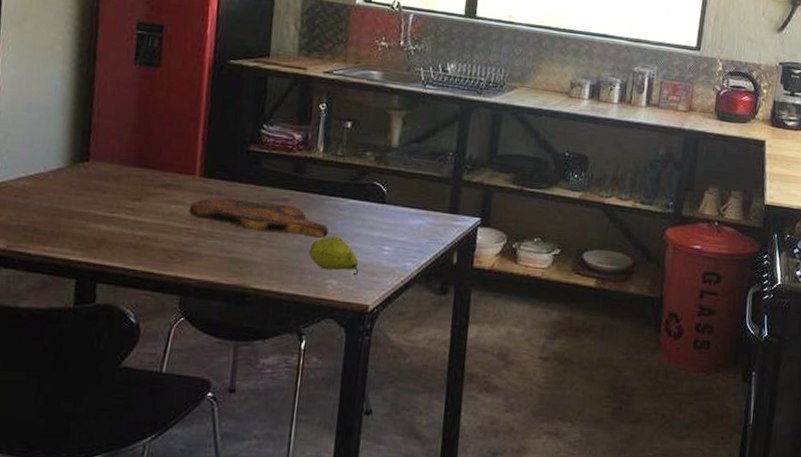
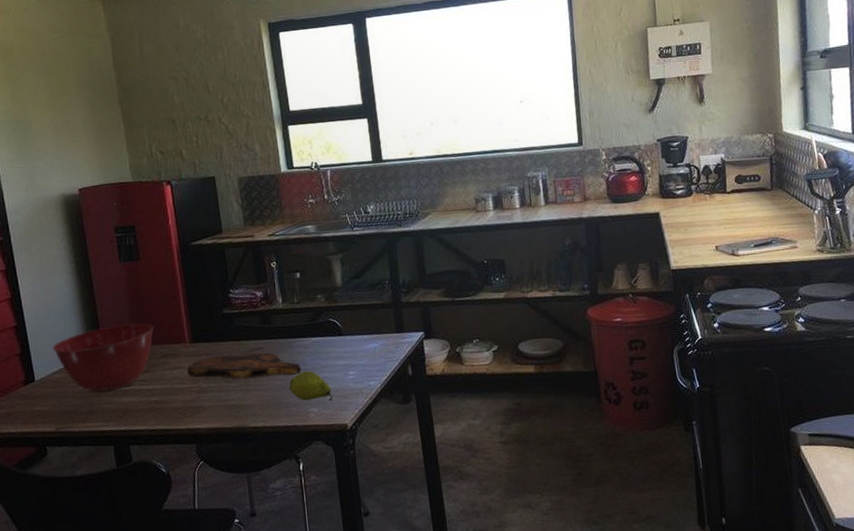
mixing bowl: none [24,137,160,214] -> present [52,323,154,393]

